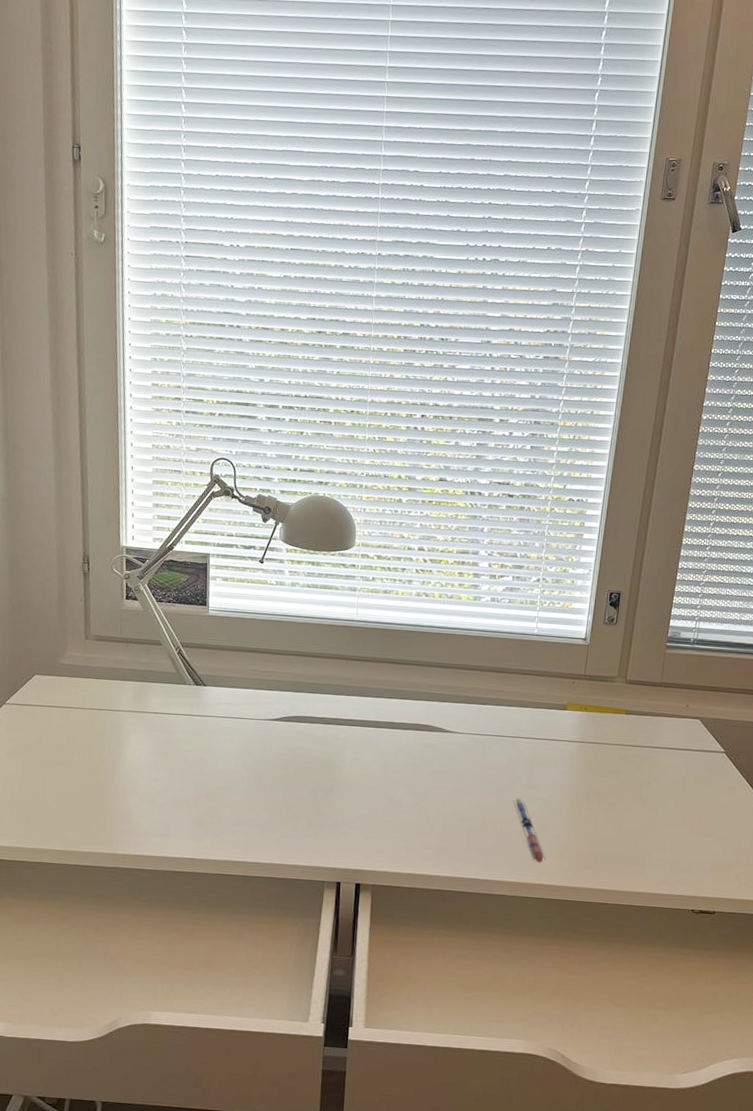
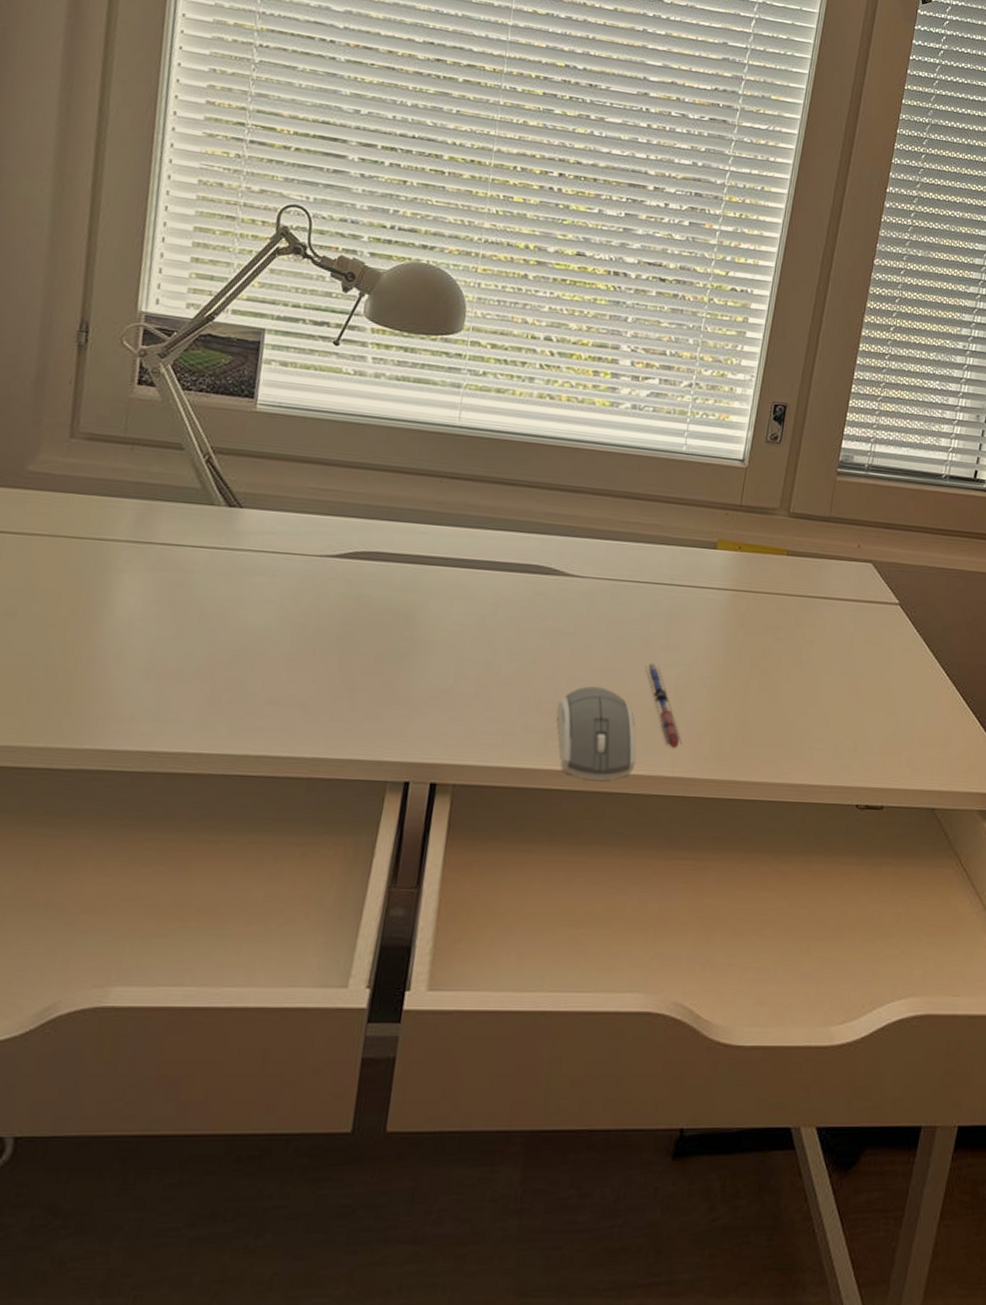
computer mouse: none [446,815,510,885] -> present [557,686,636,780]

